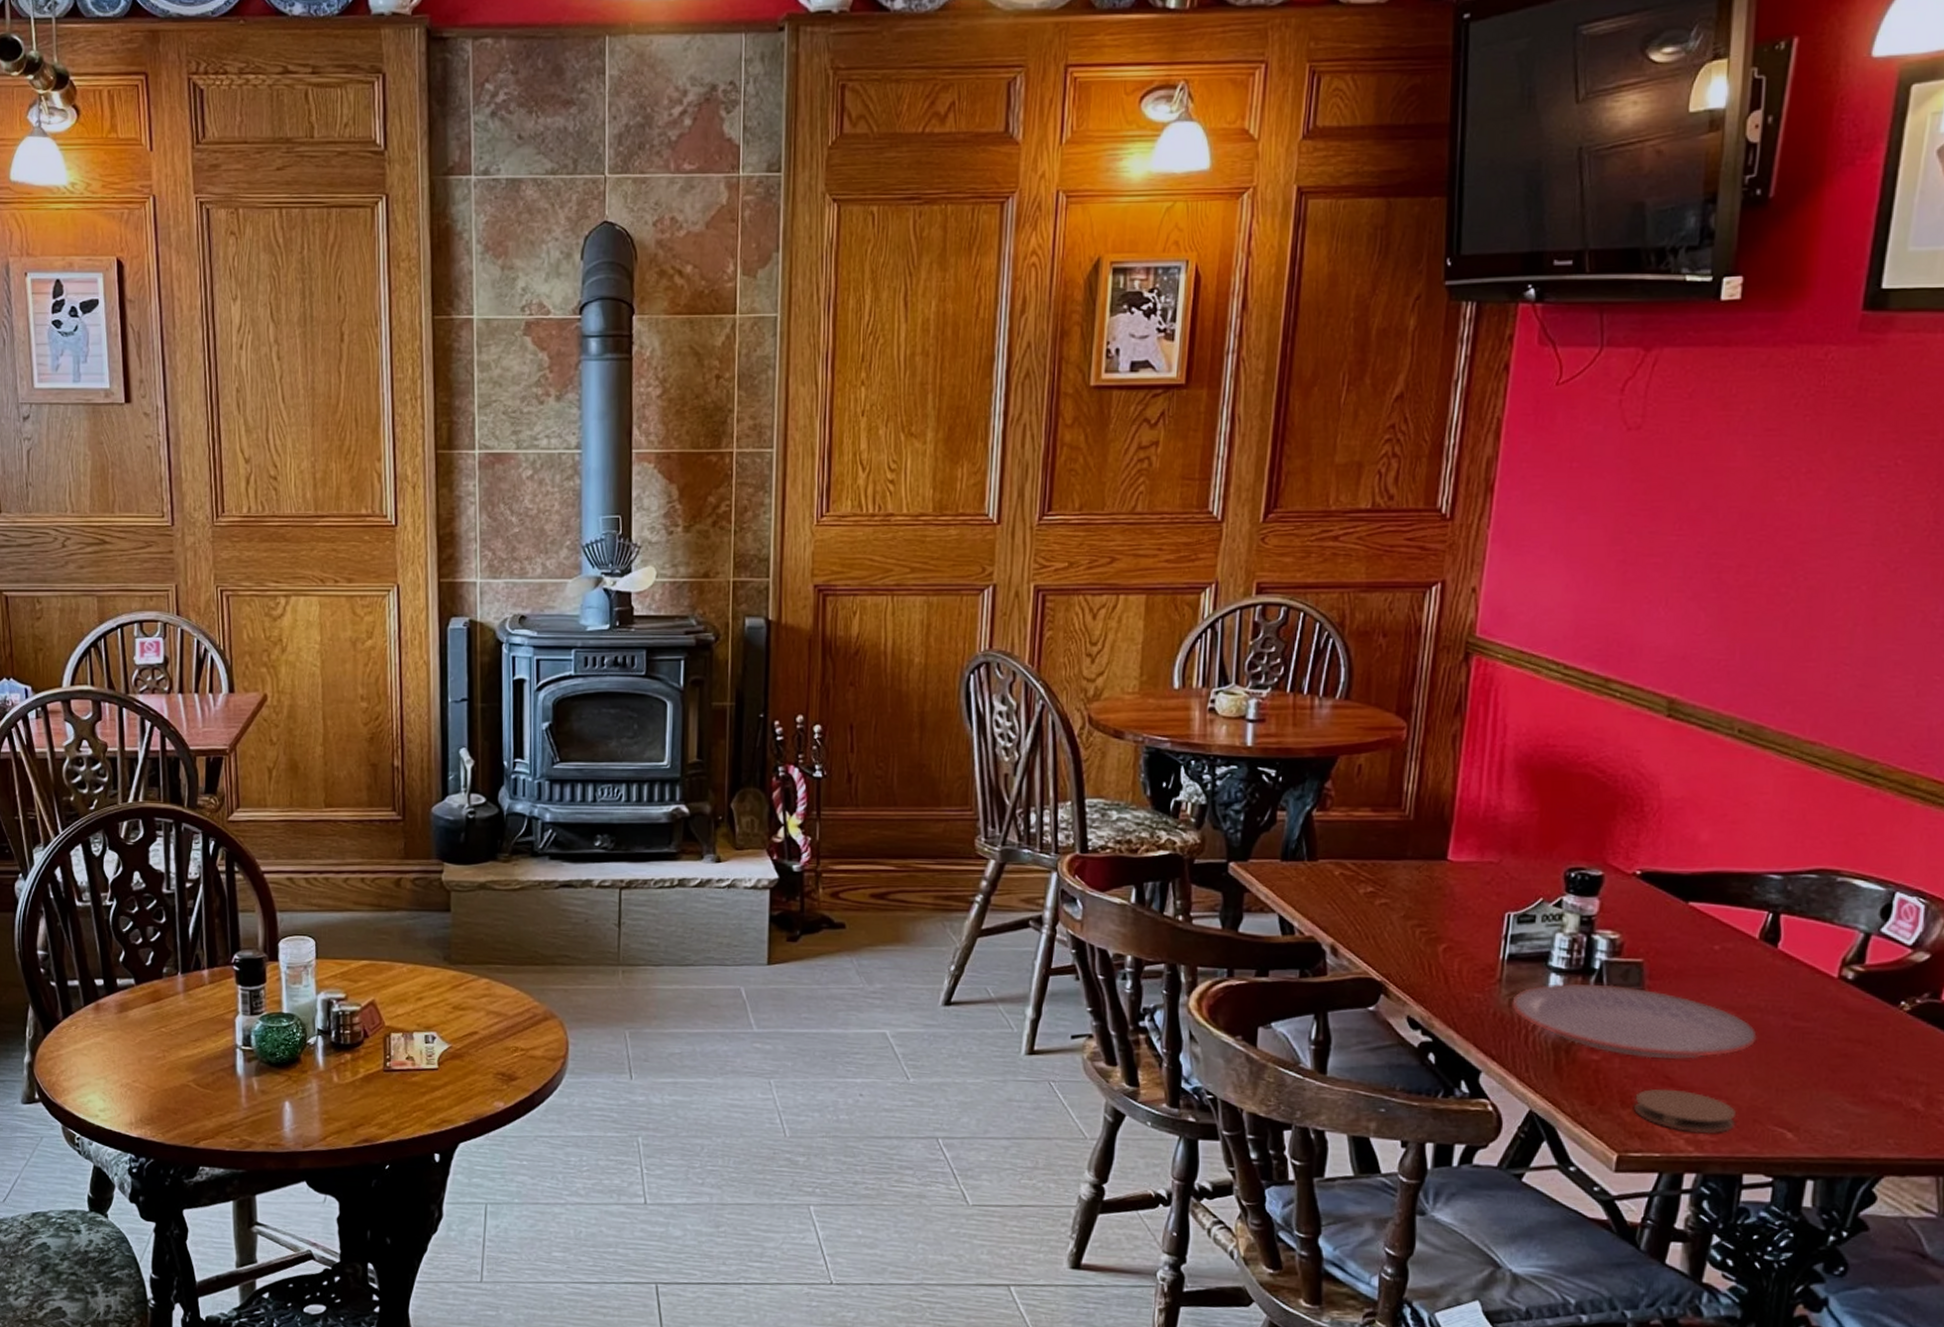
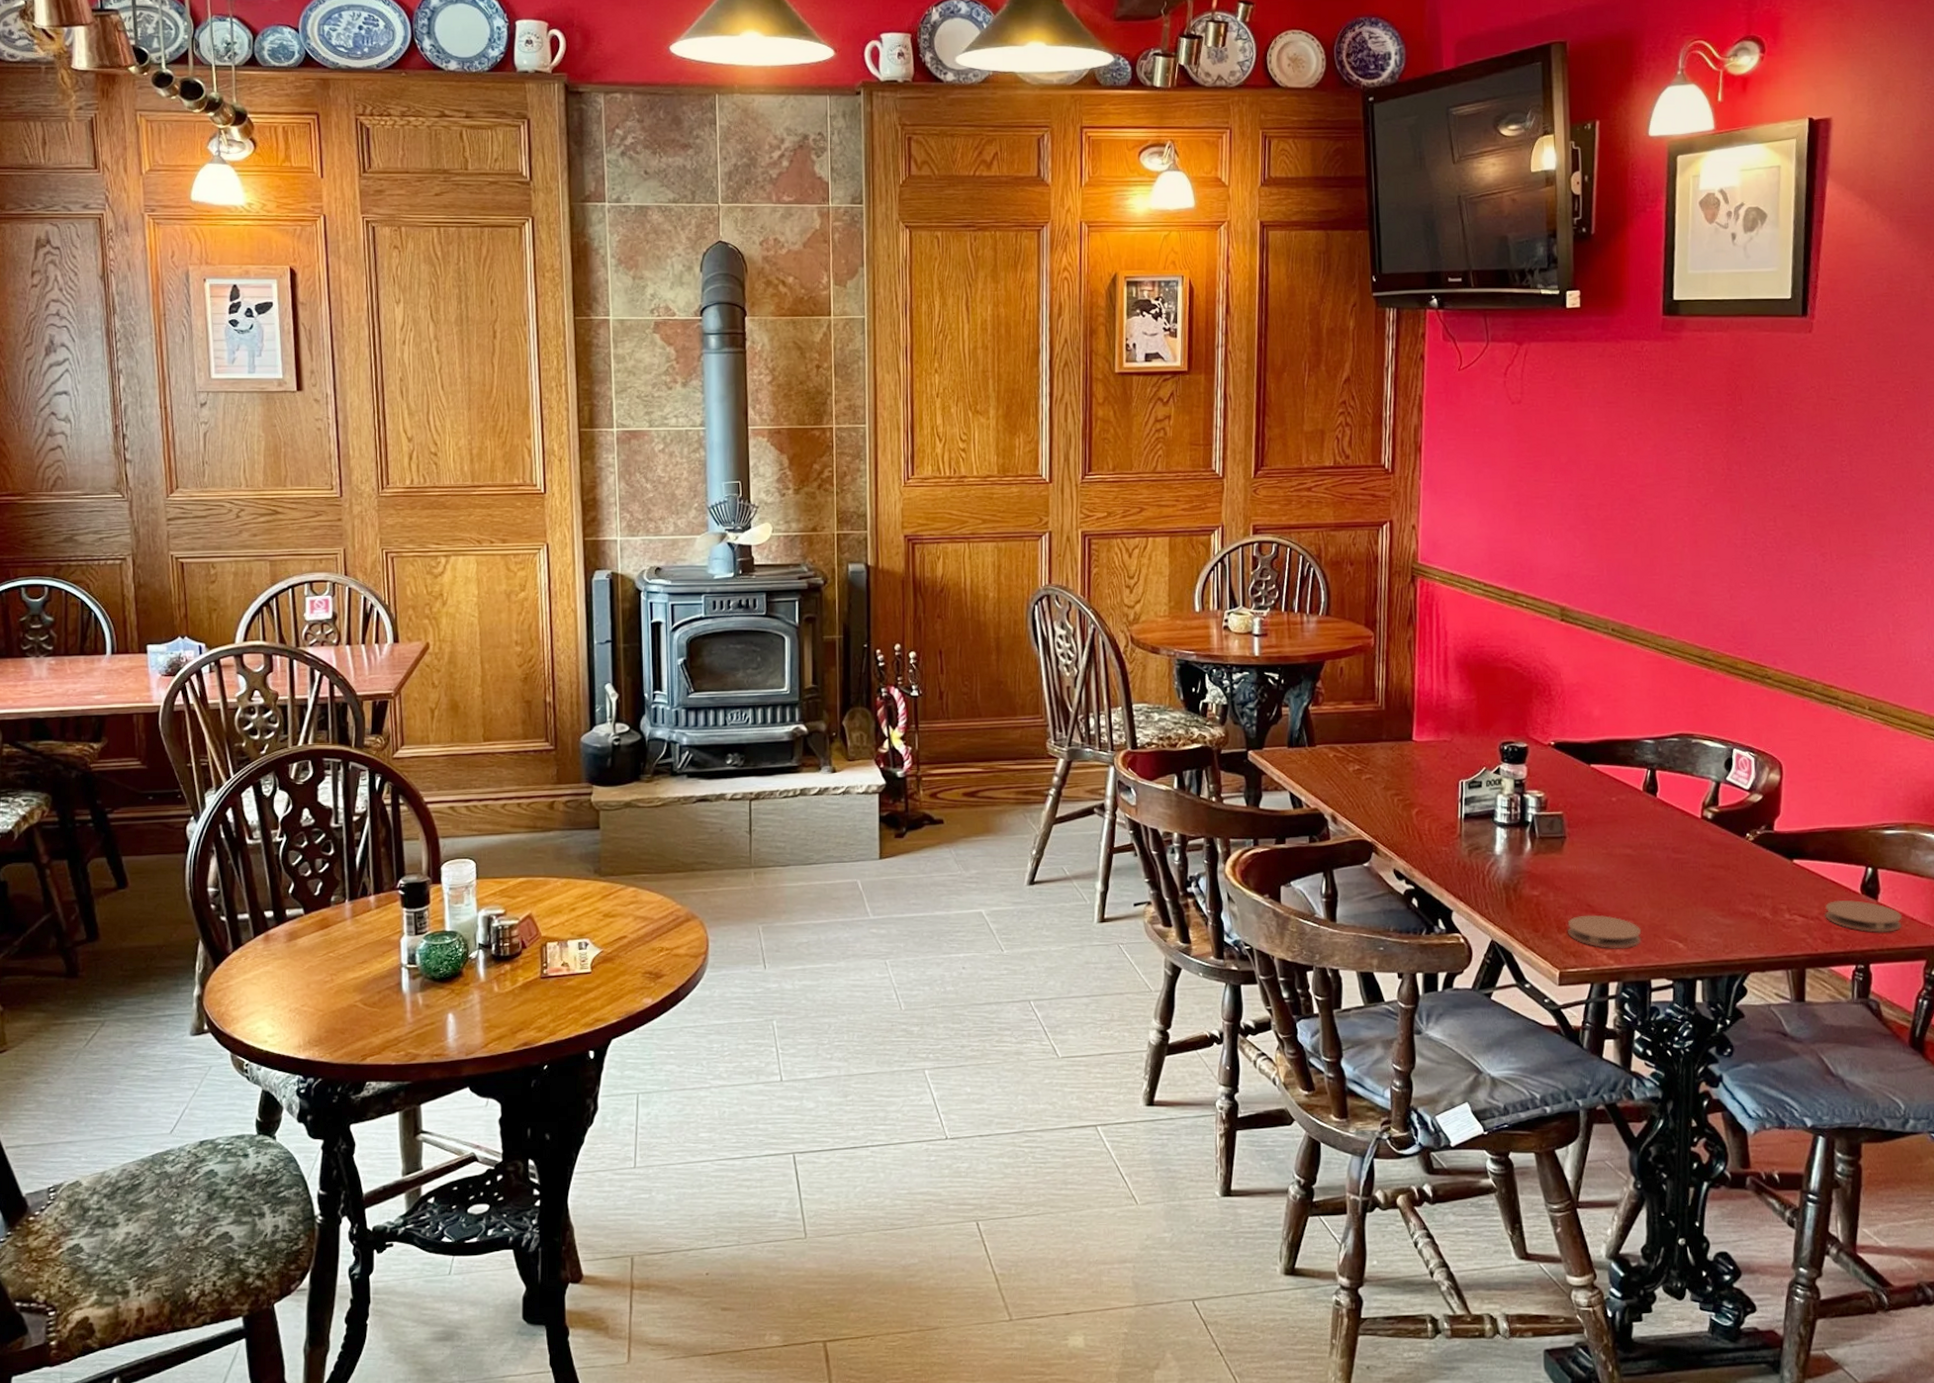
plate: present [1511,984,1758,1059] -> none [1470,833,1651,891]

